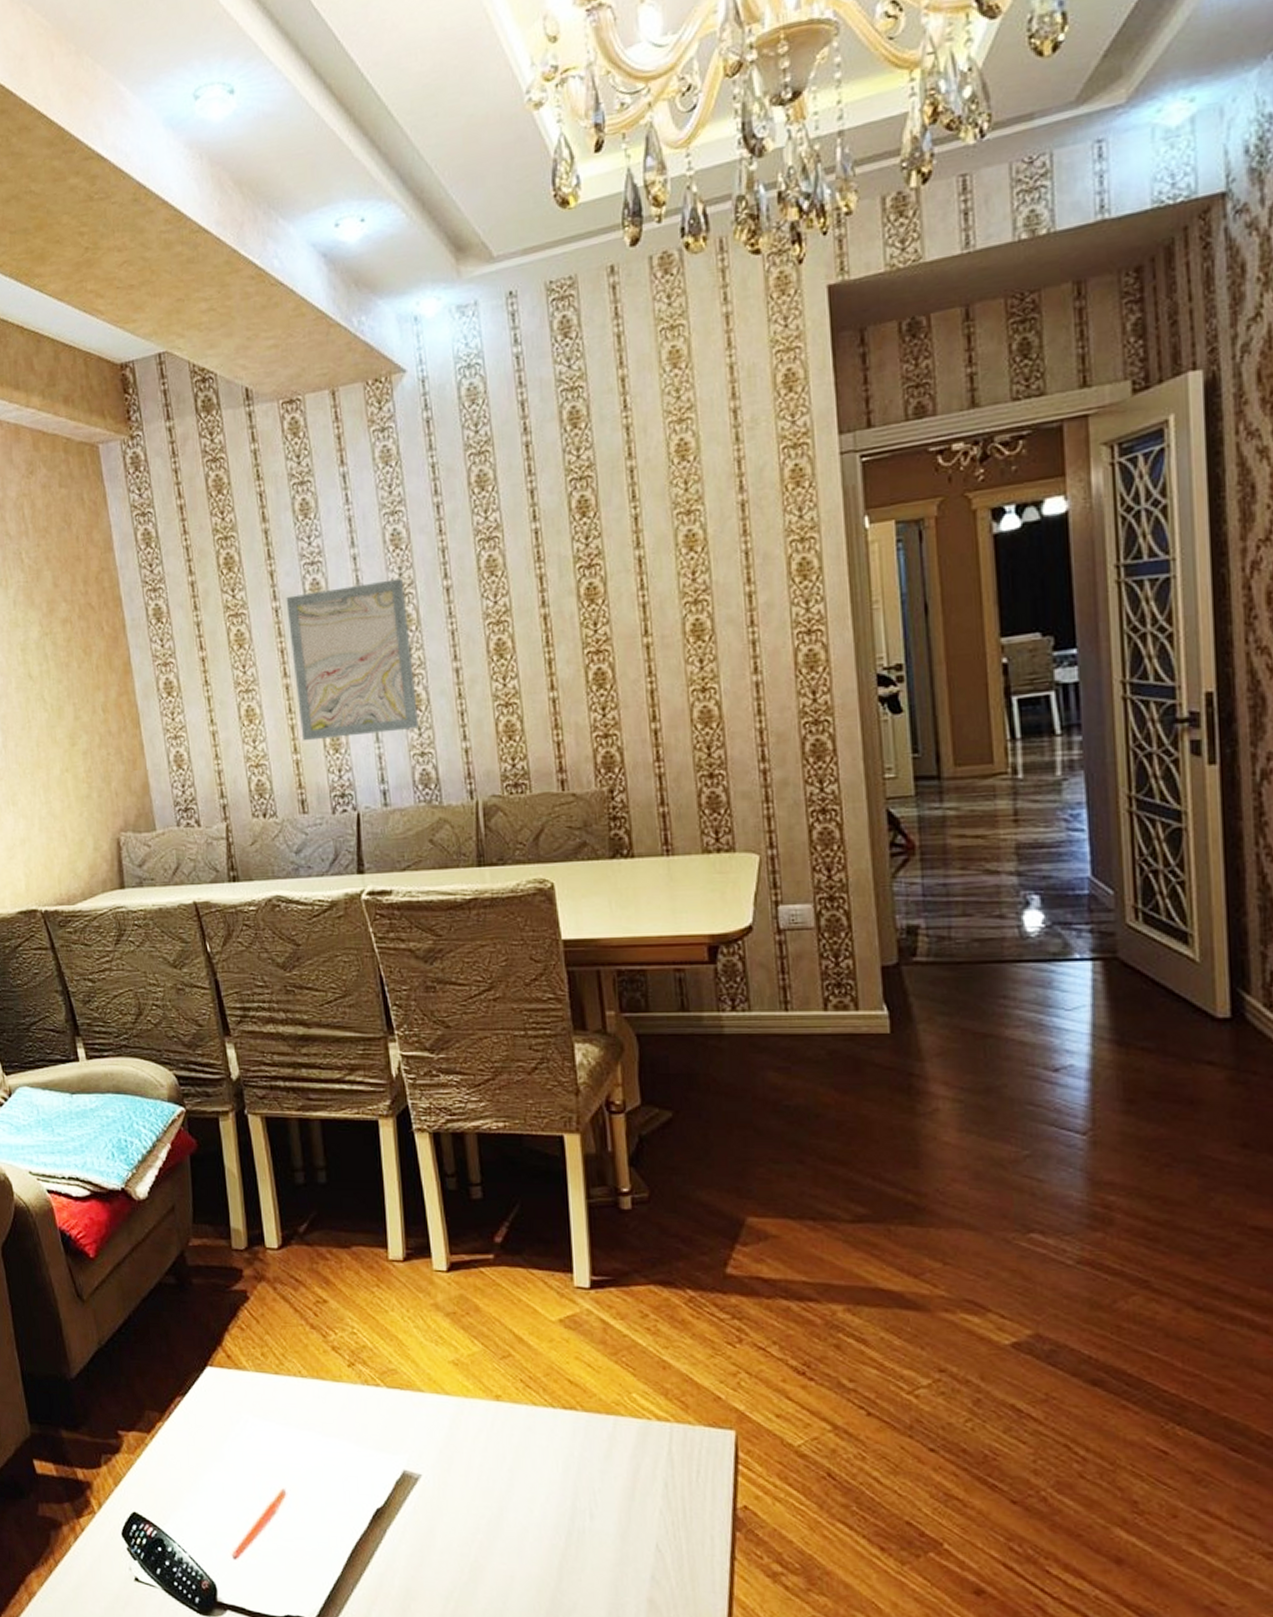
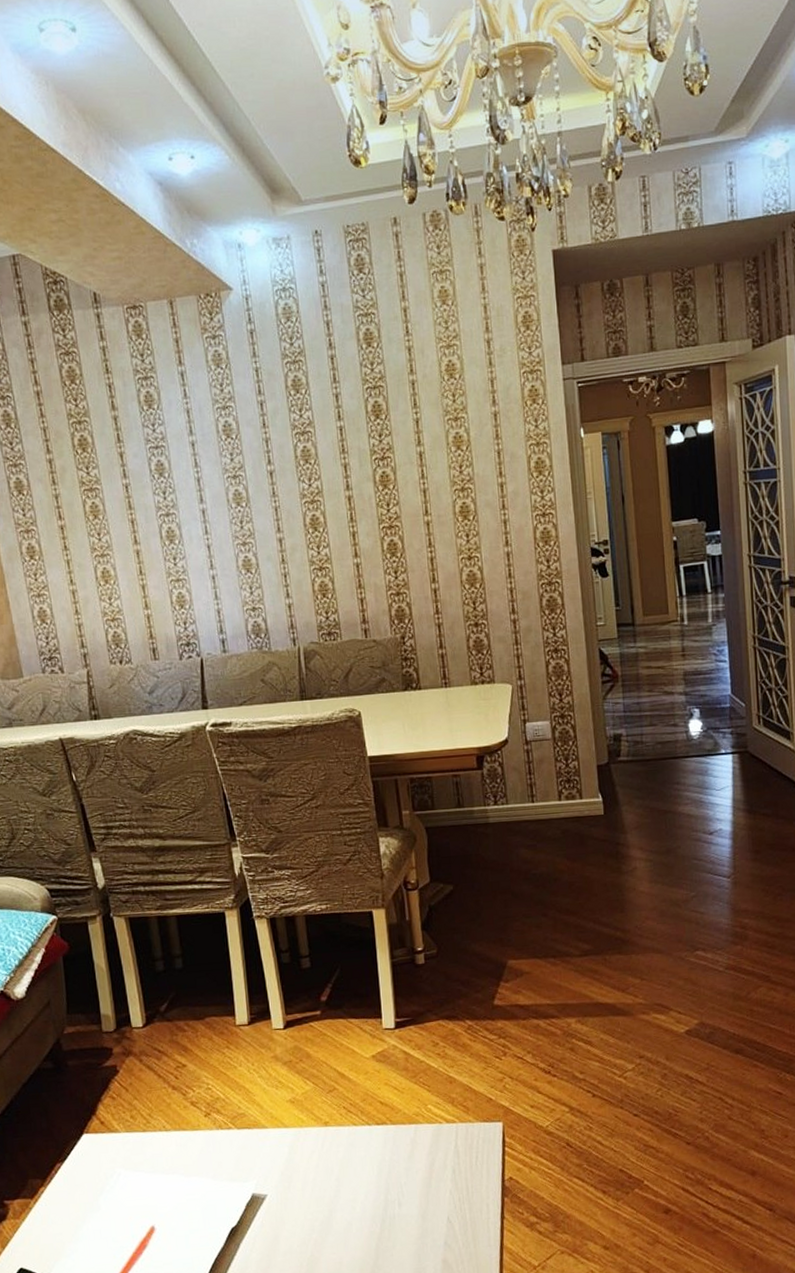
wall art: present [286,578,419,741] -> none [134,463,250,599]

